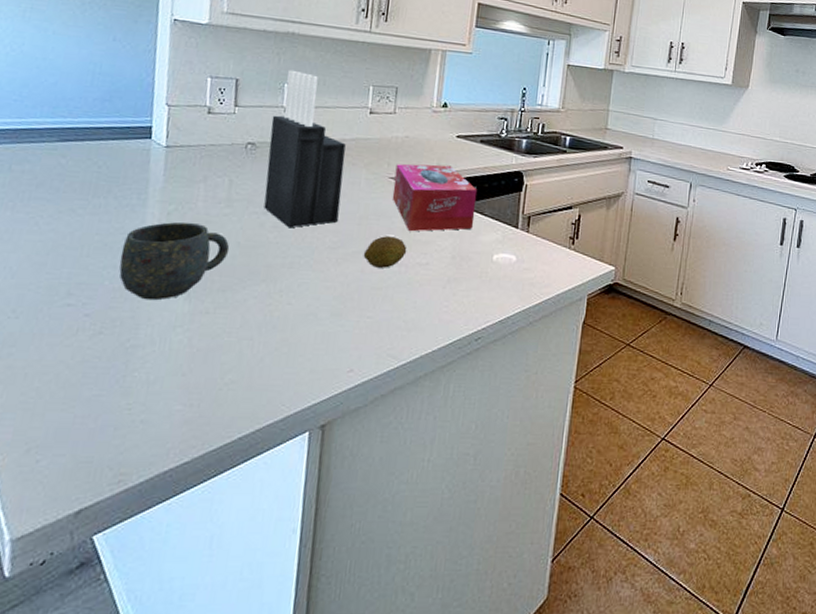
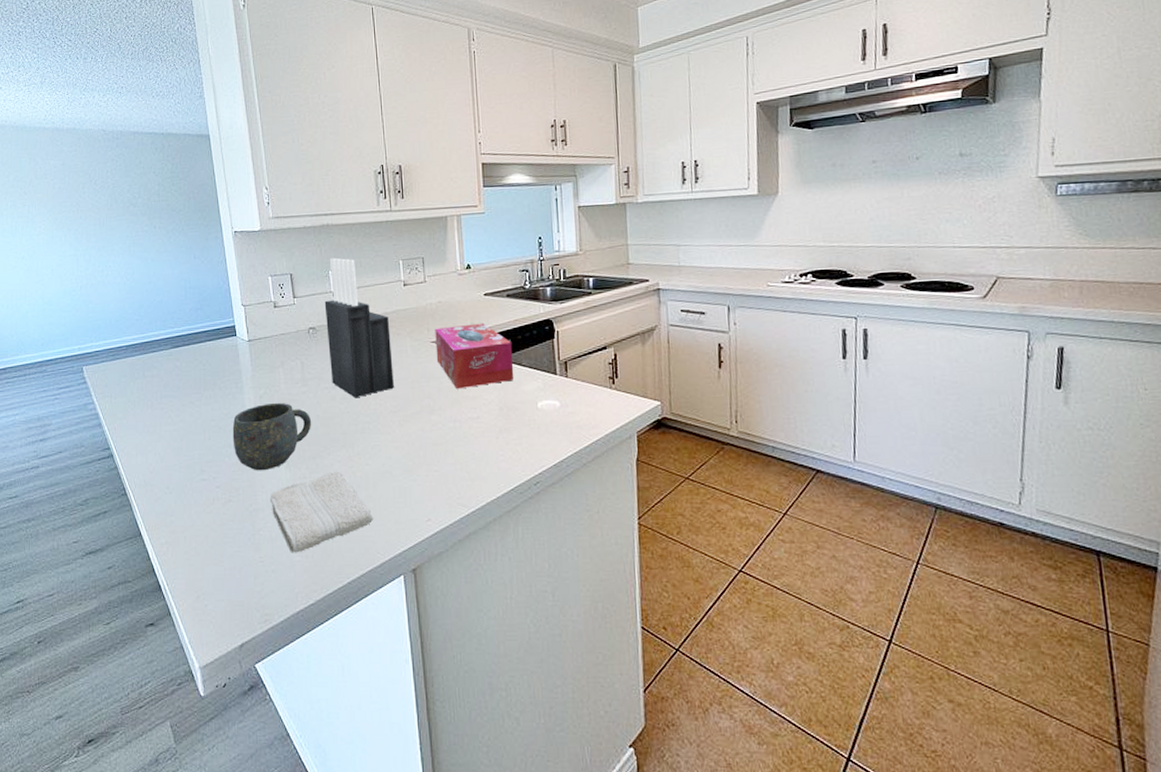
washcloth: none [155,308,285,401] -> present [269,471,374,553]
fruit: present [363,236,407,268] -> none [421,395,458,426]

